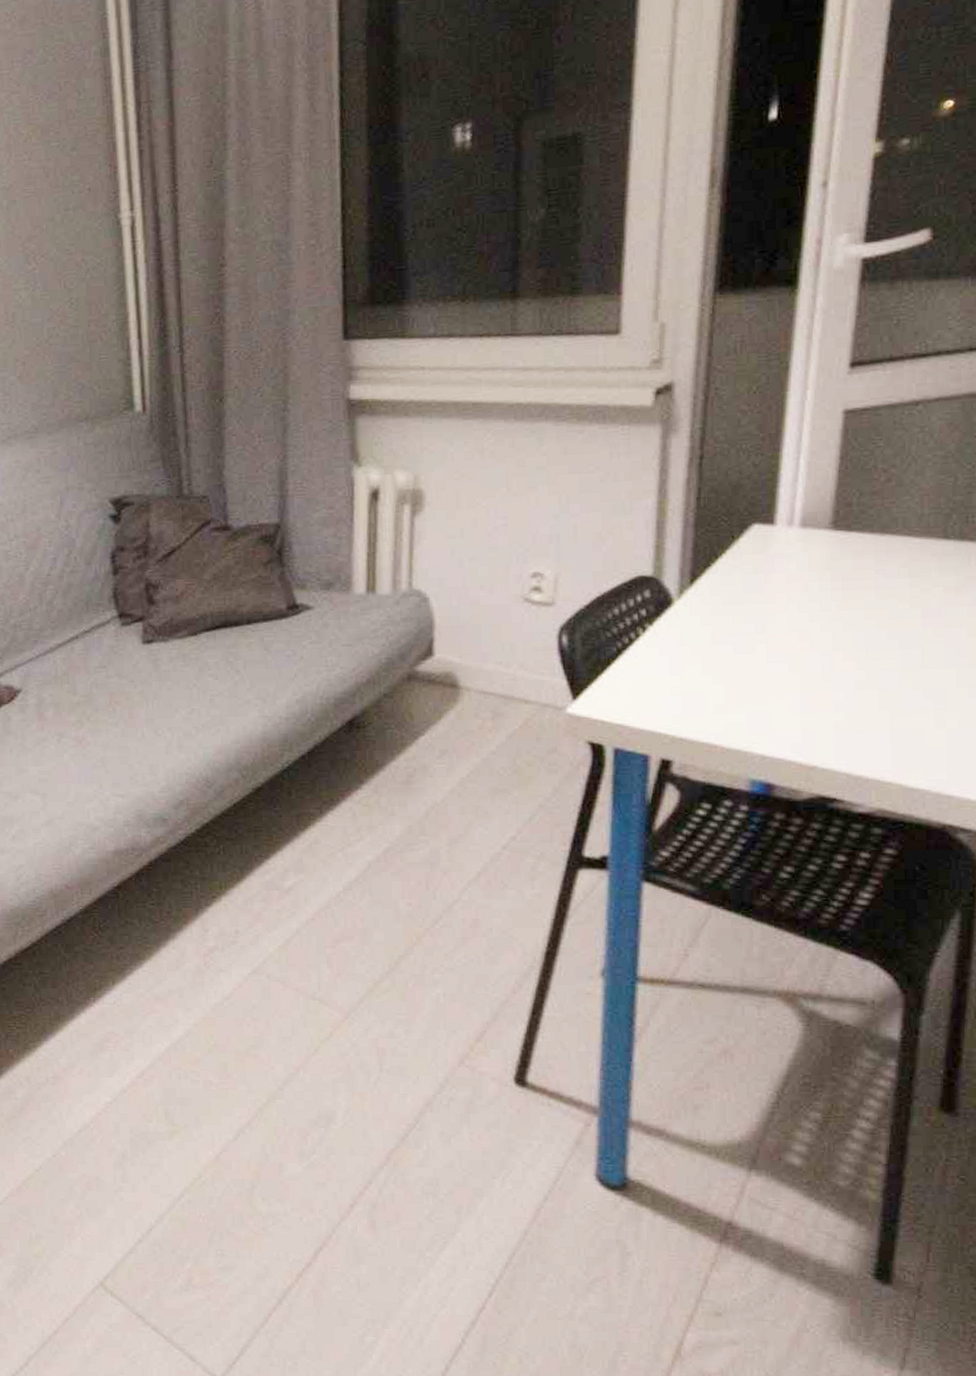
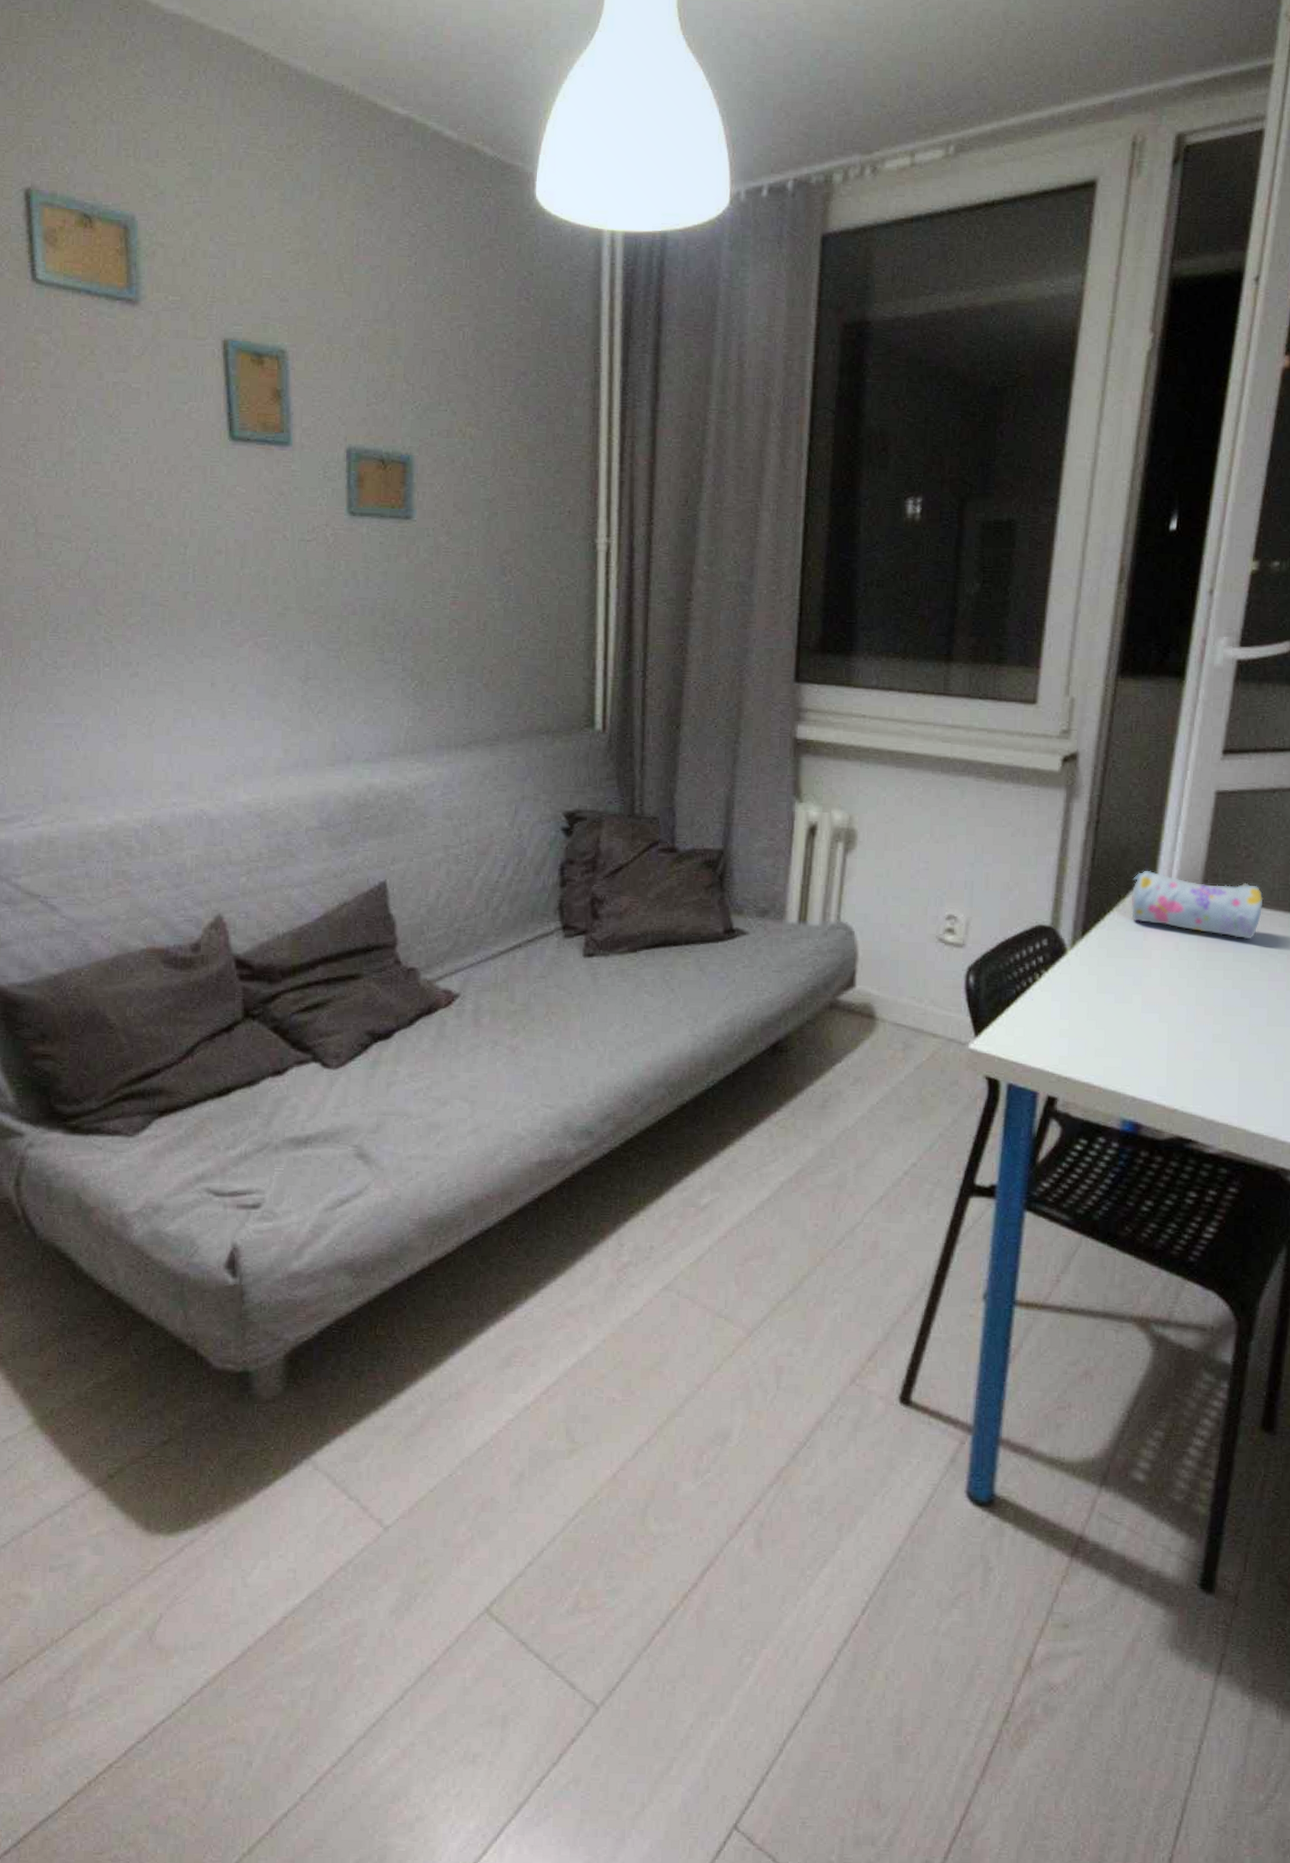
pencil case: none [747,505,910,574] -> present [1131,870,1264,940]

